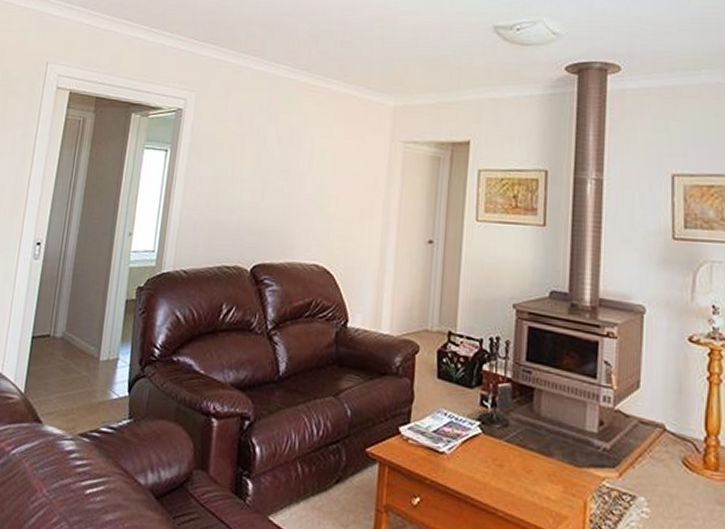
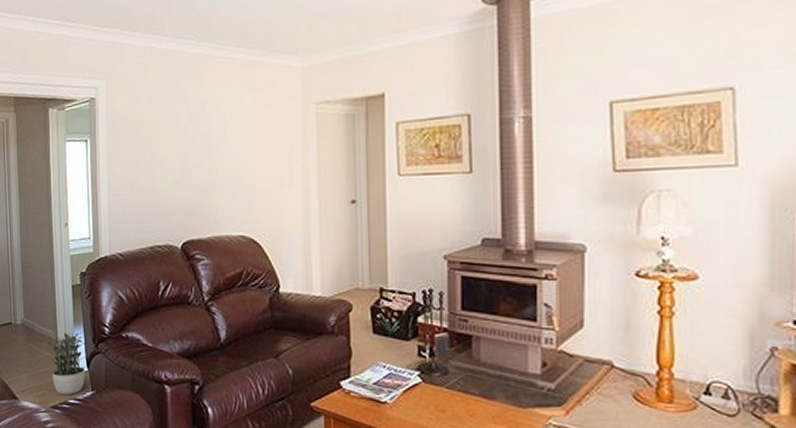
potted plant: none [86,351,129,422] -> present [48,332,85,395]

